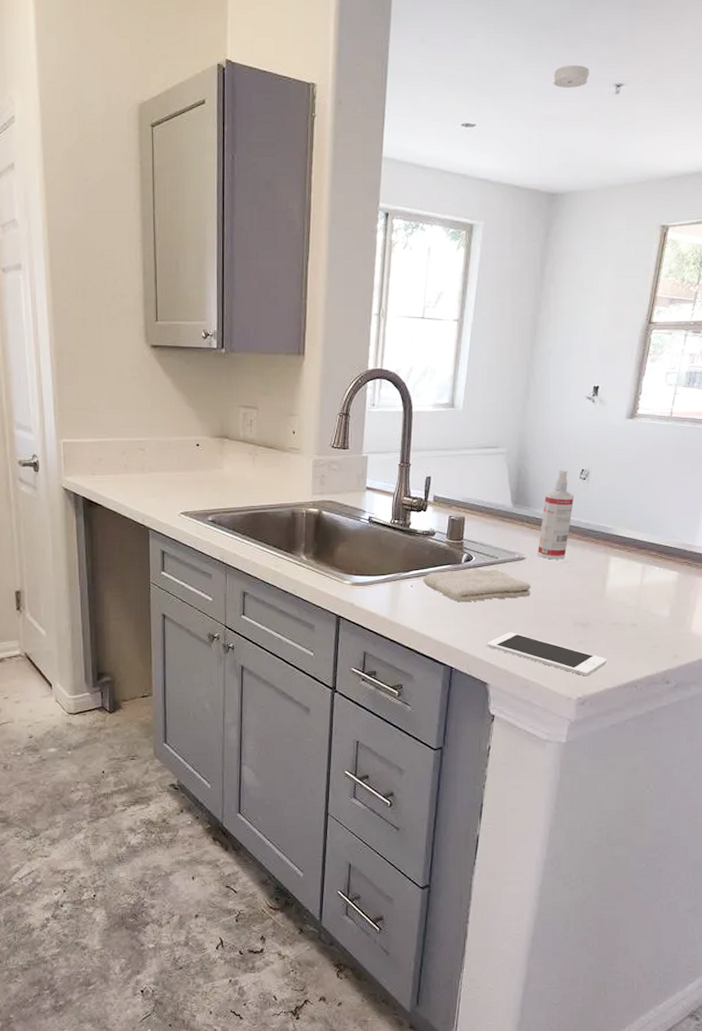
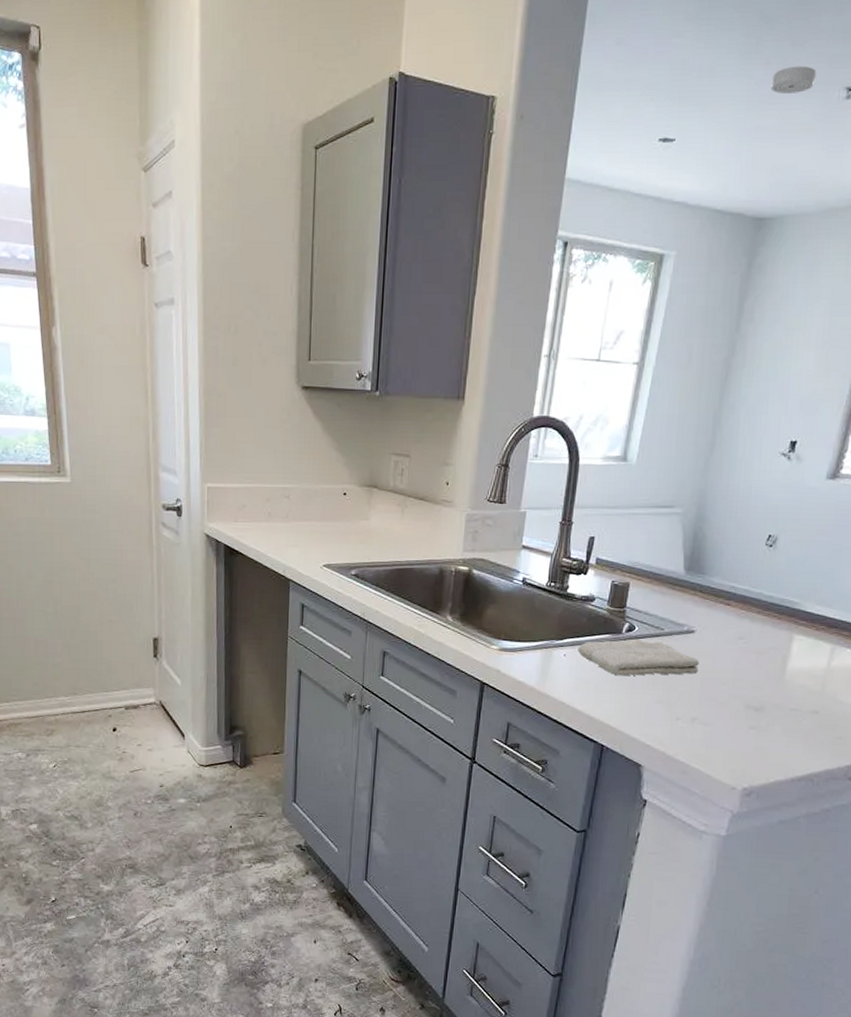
cell phone: present [487,632,607,676] -> none [644,711,781,766]
spray bottle: present [538,469,575,560] -> none [710,534,758,635]

